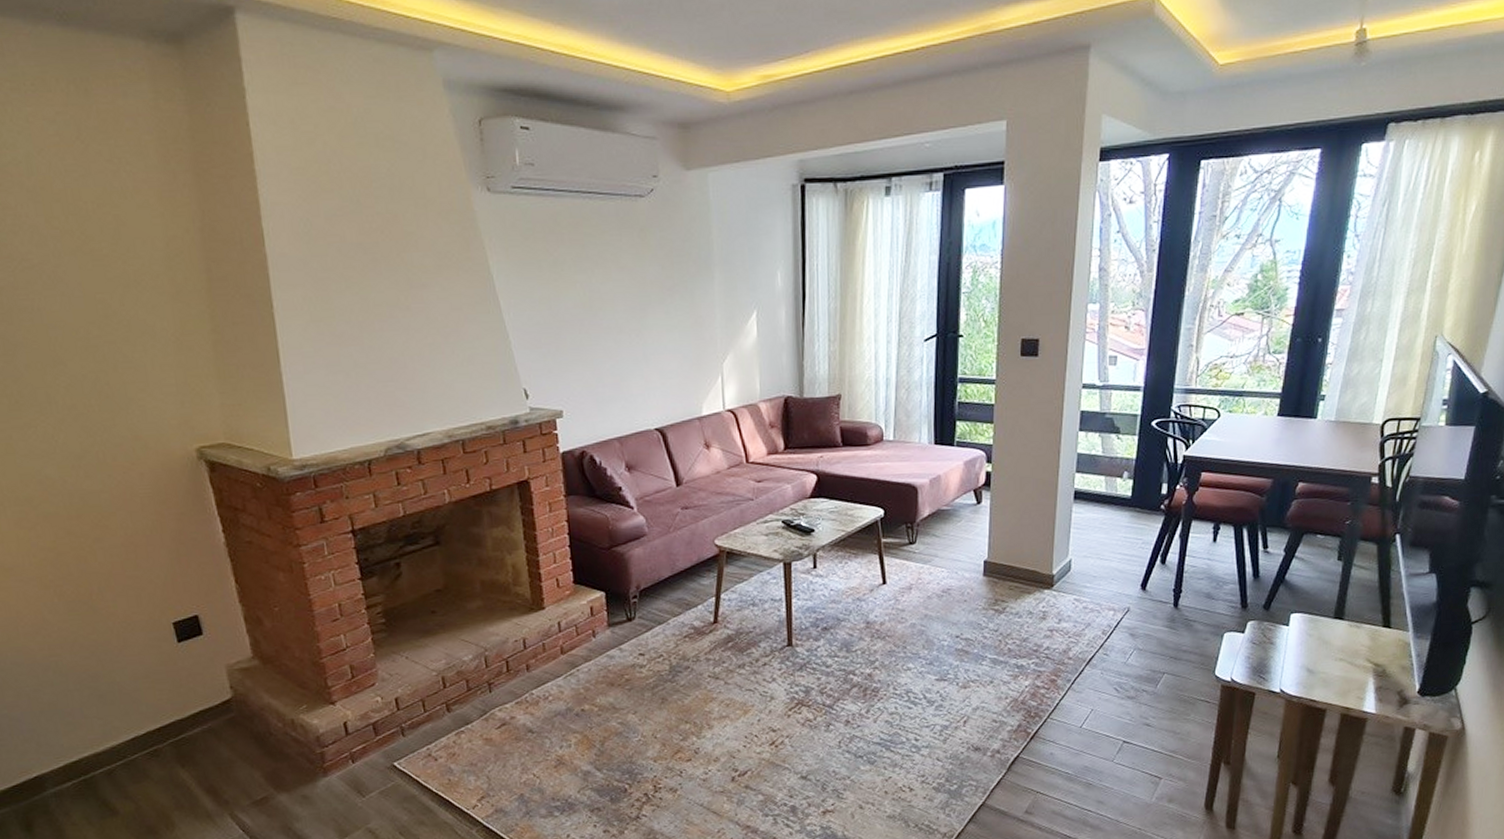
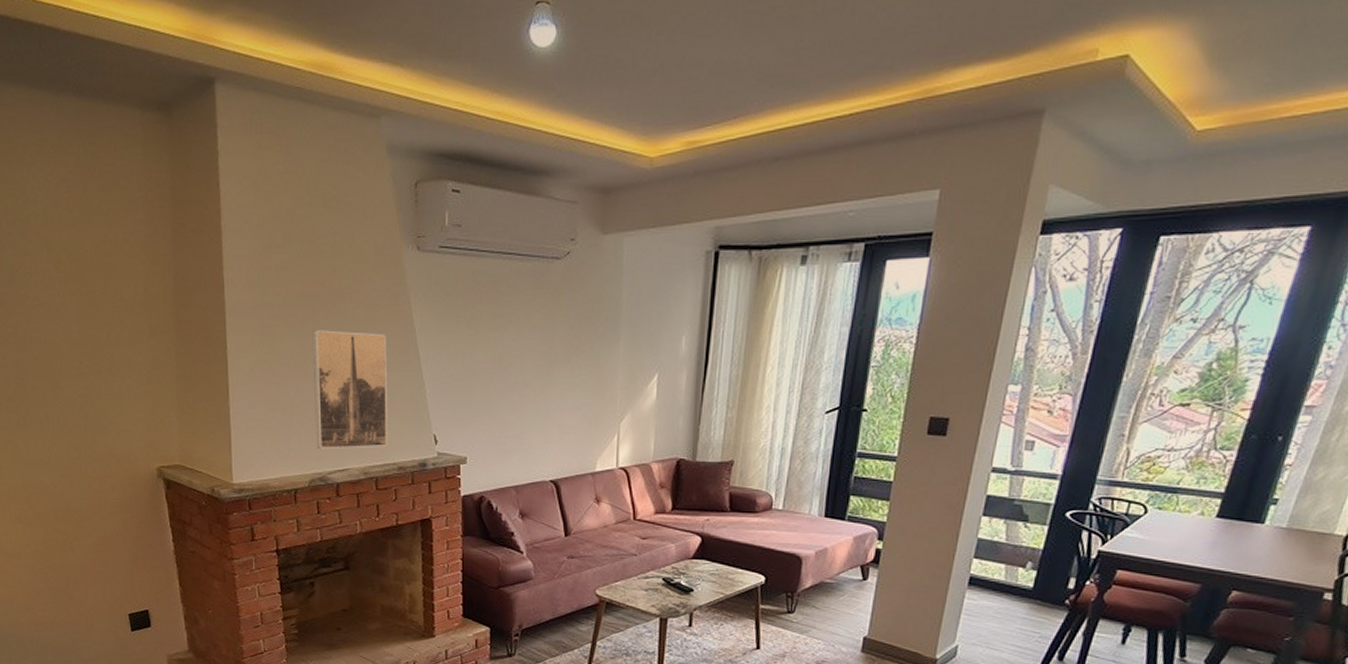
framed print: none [374,281,472,414] -> present [312,330,387,450]

